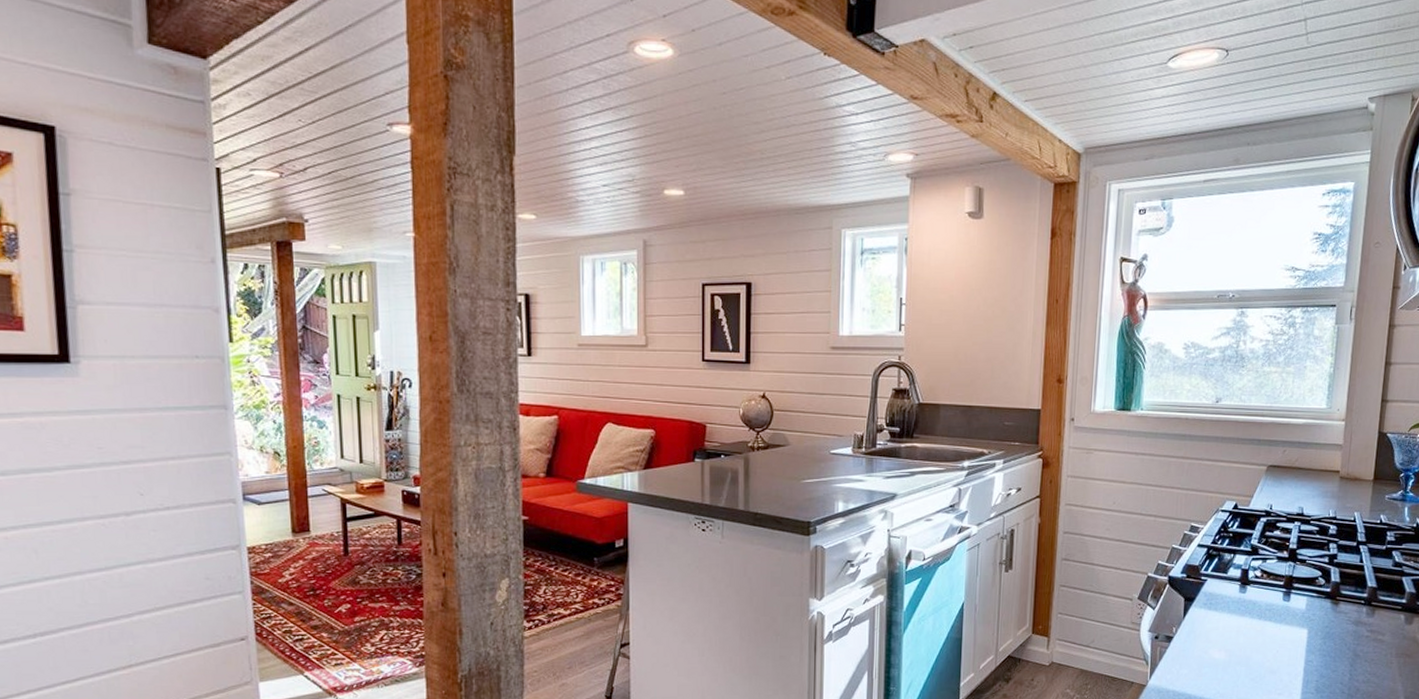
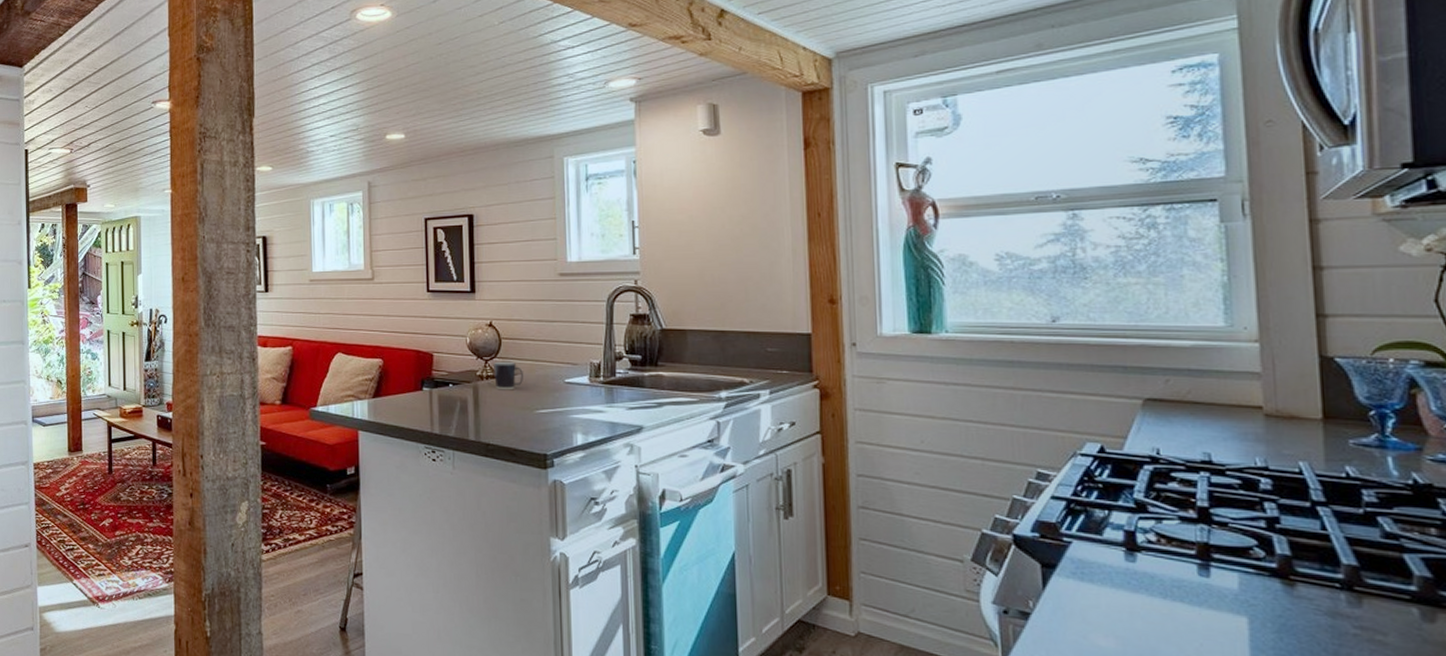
mug: none [764,432,792,461] -> present [492,361,523,390]

